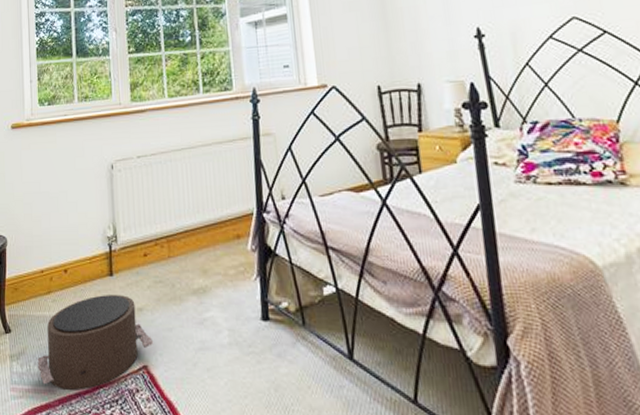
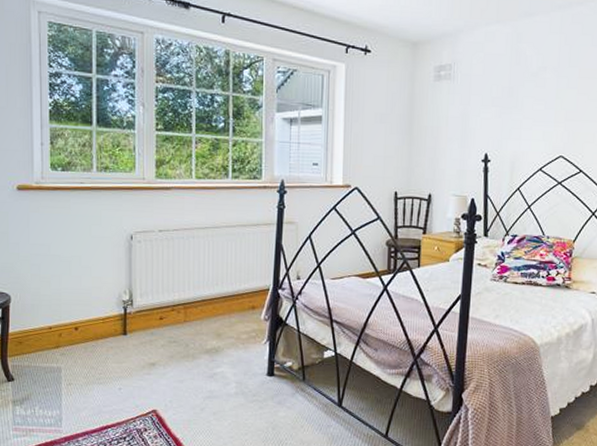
pouf: present [37,294,154,390] -> none [43,350,164,430]

